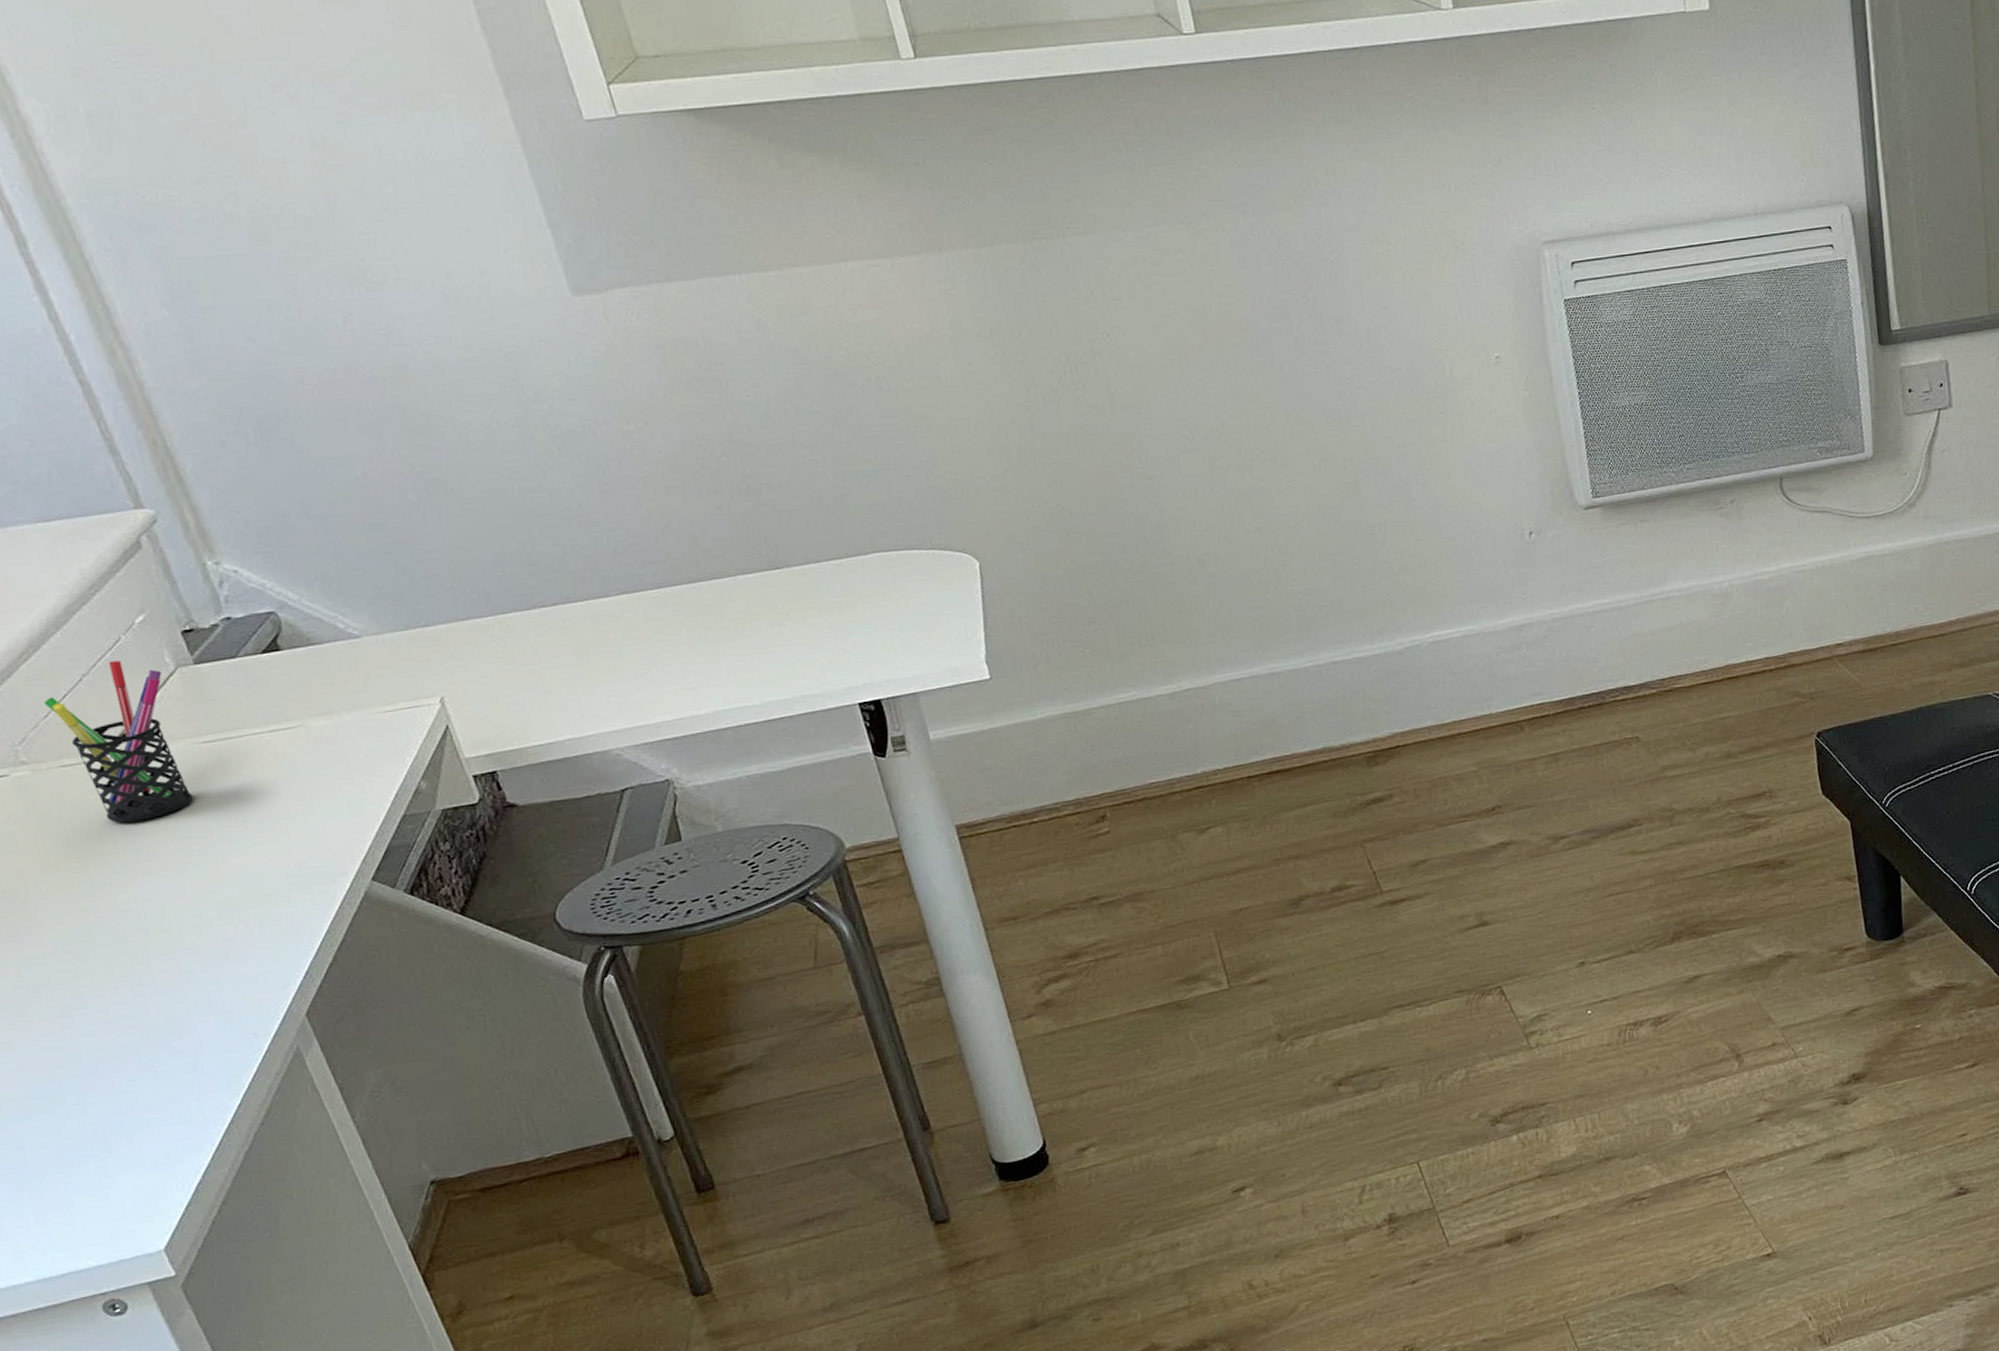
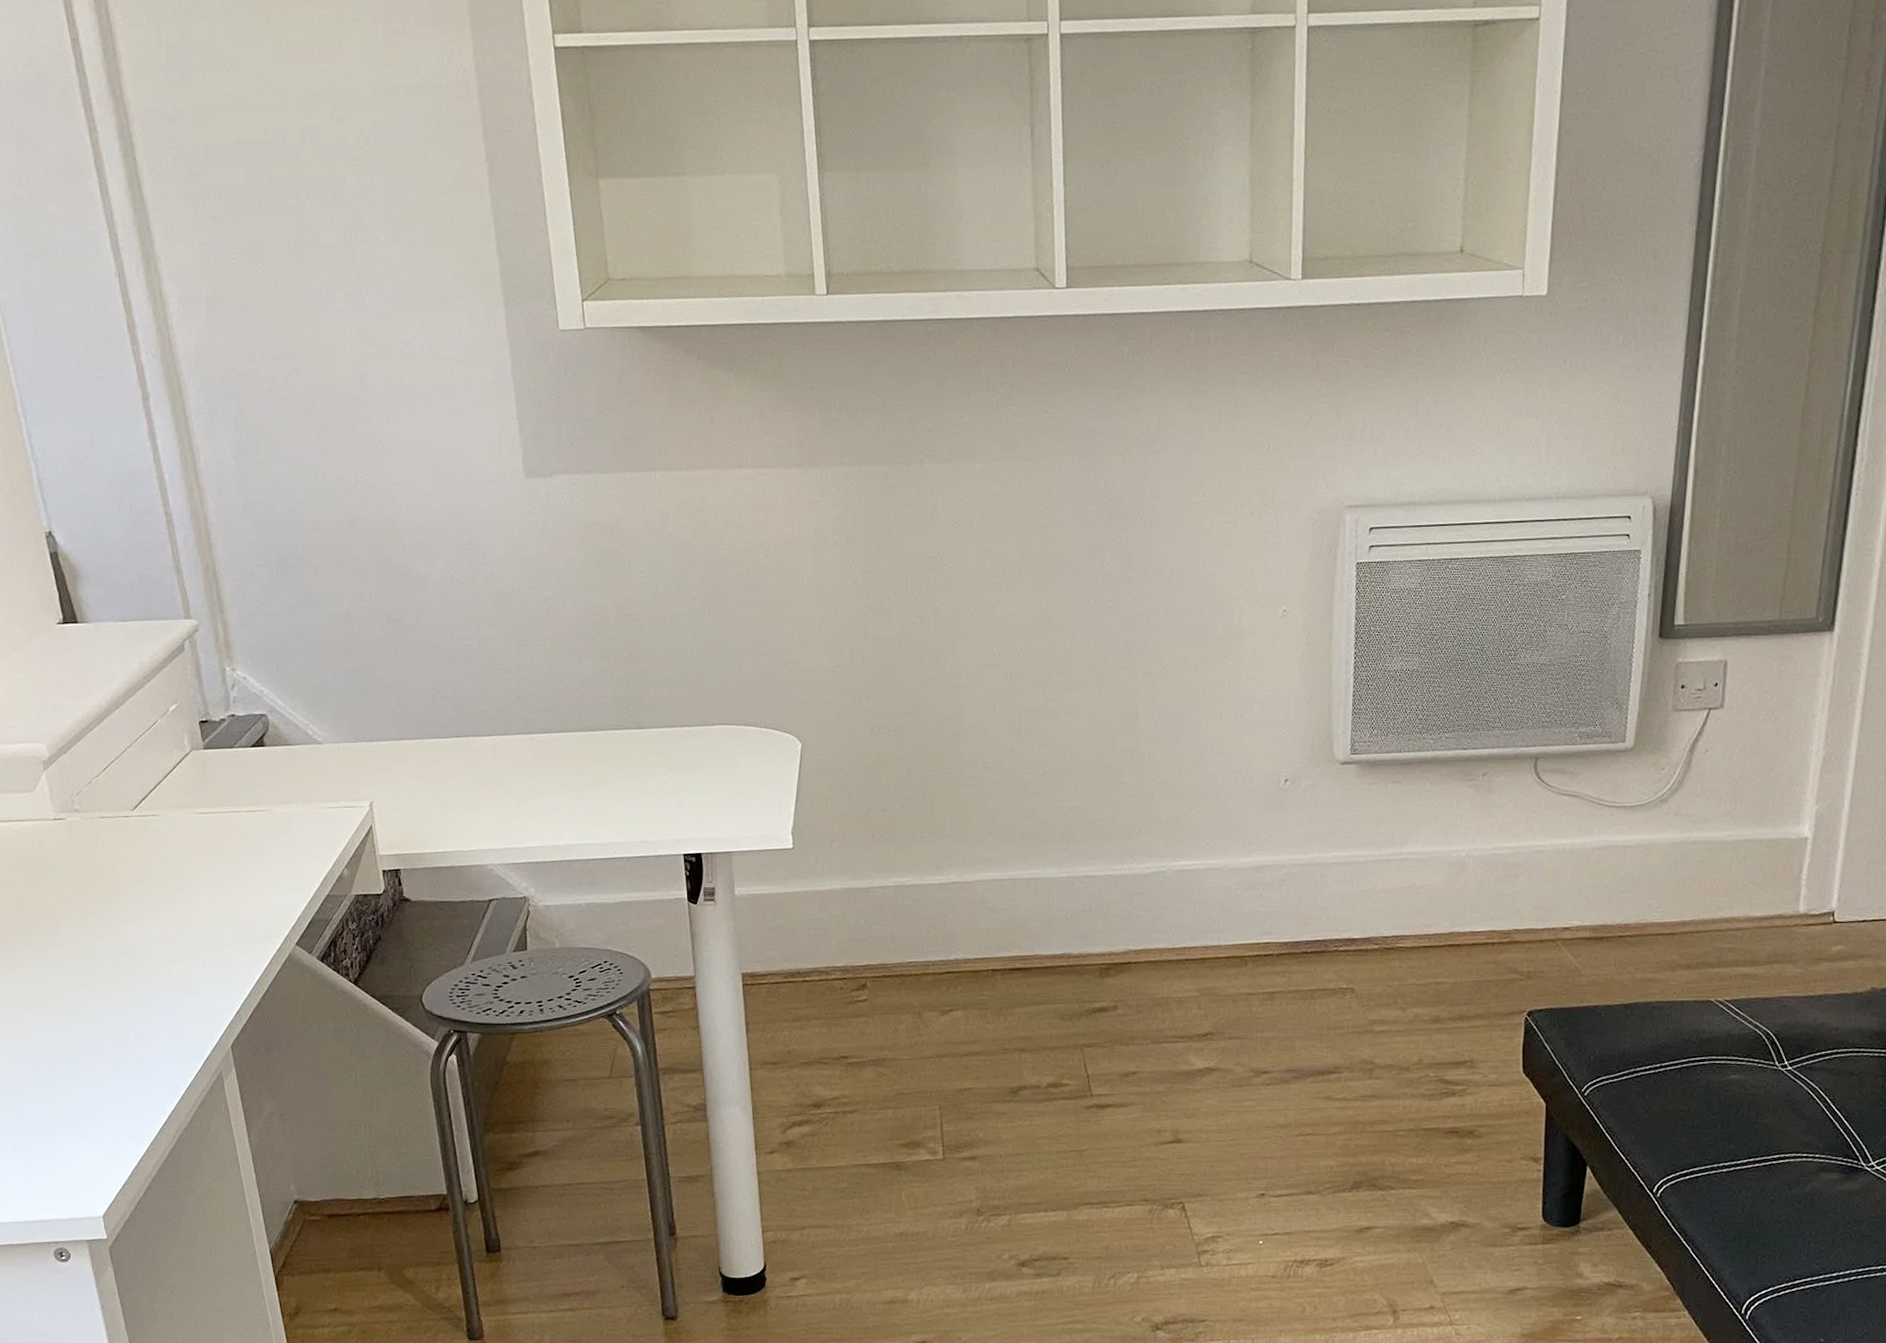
pen holder: present [43,660,193,823] -> none [98,738,184,870]

